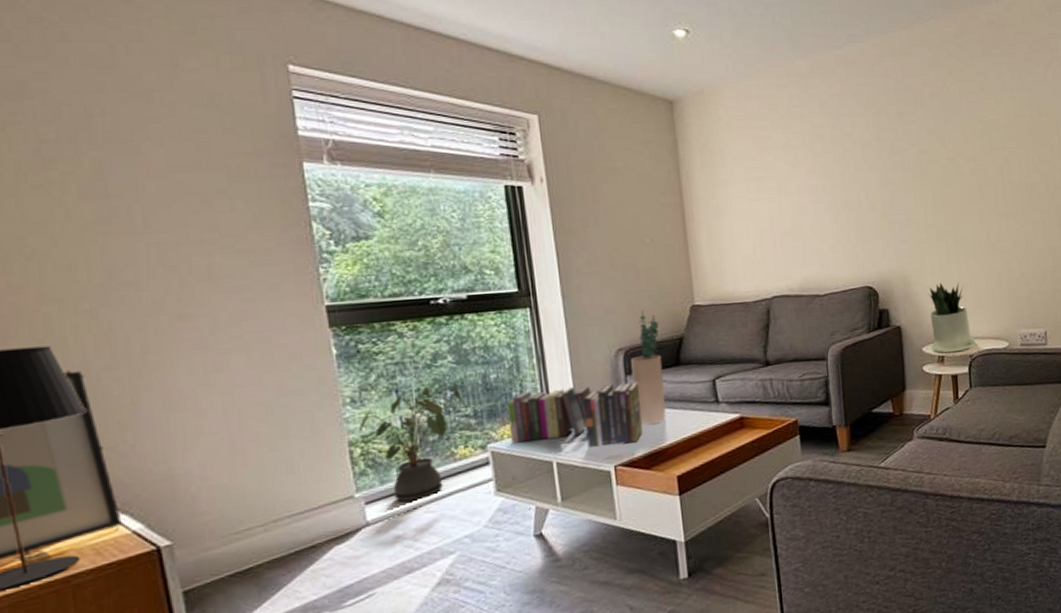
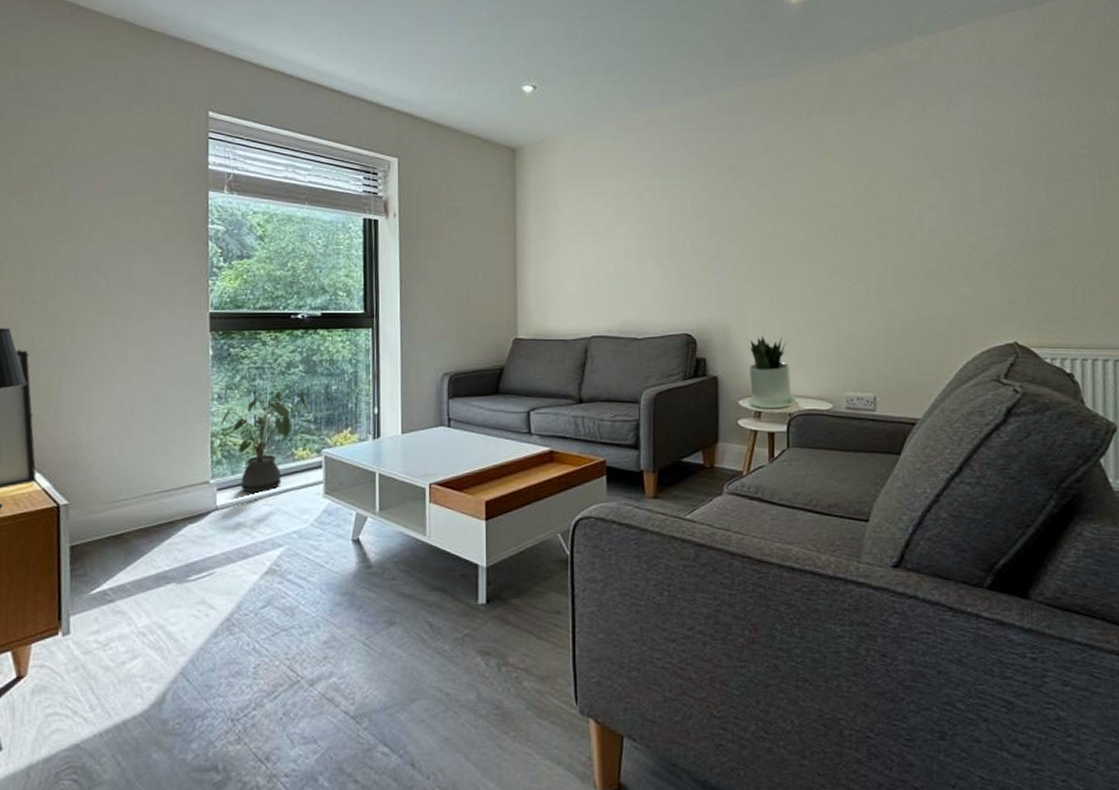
books: present [506,386,591,443] -> none [342,404,416,451]
books: present [583,382,643,448] -> none [408,406,460,464]
vase: present [631,310,666,426] -> none [453,338,483,448]

